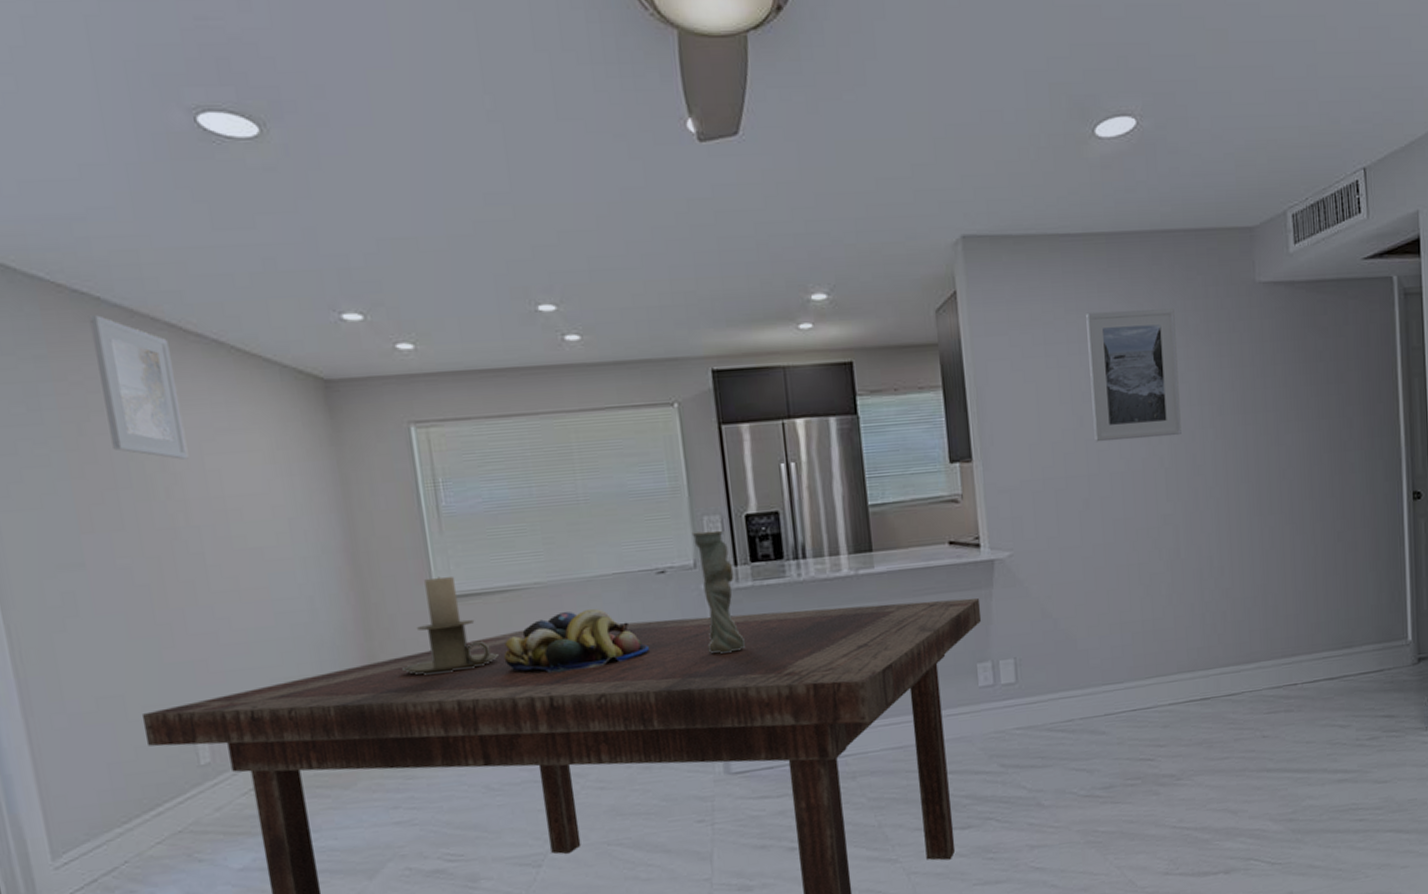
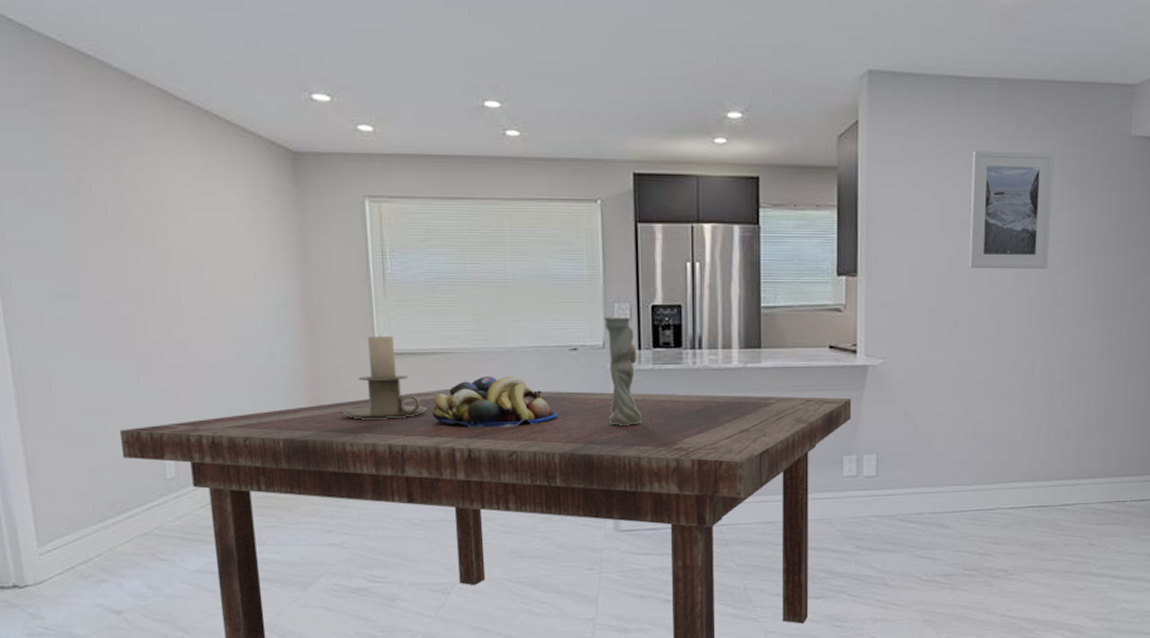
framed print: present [88,315,189,460] -> none [92,77,172,212]

